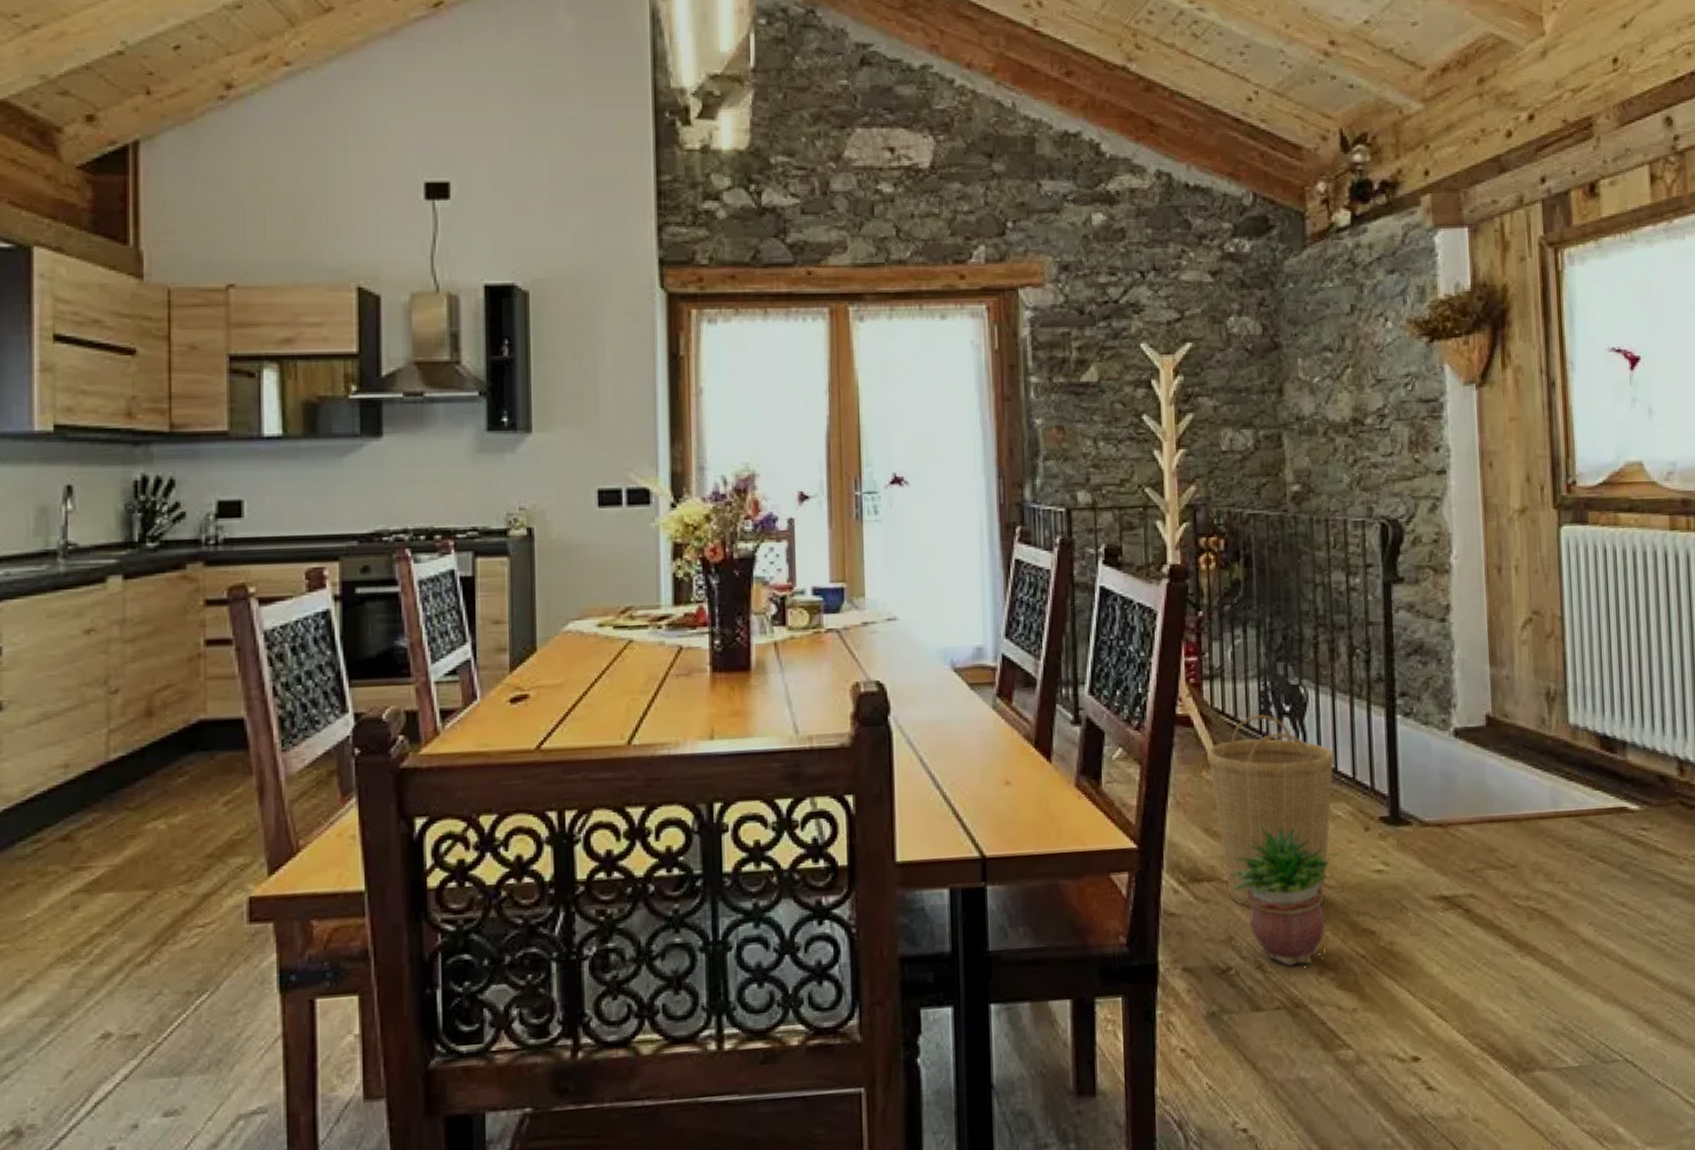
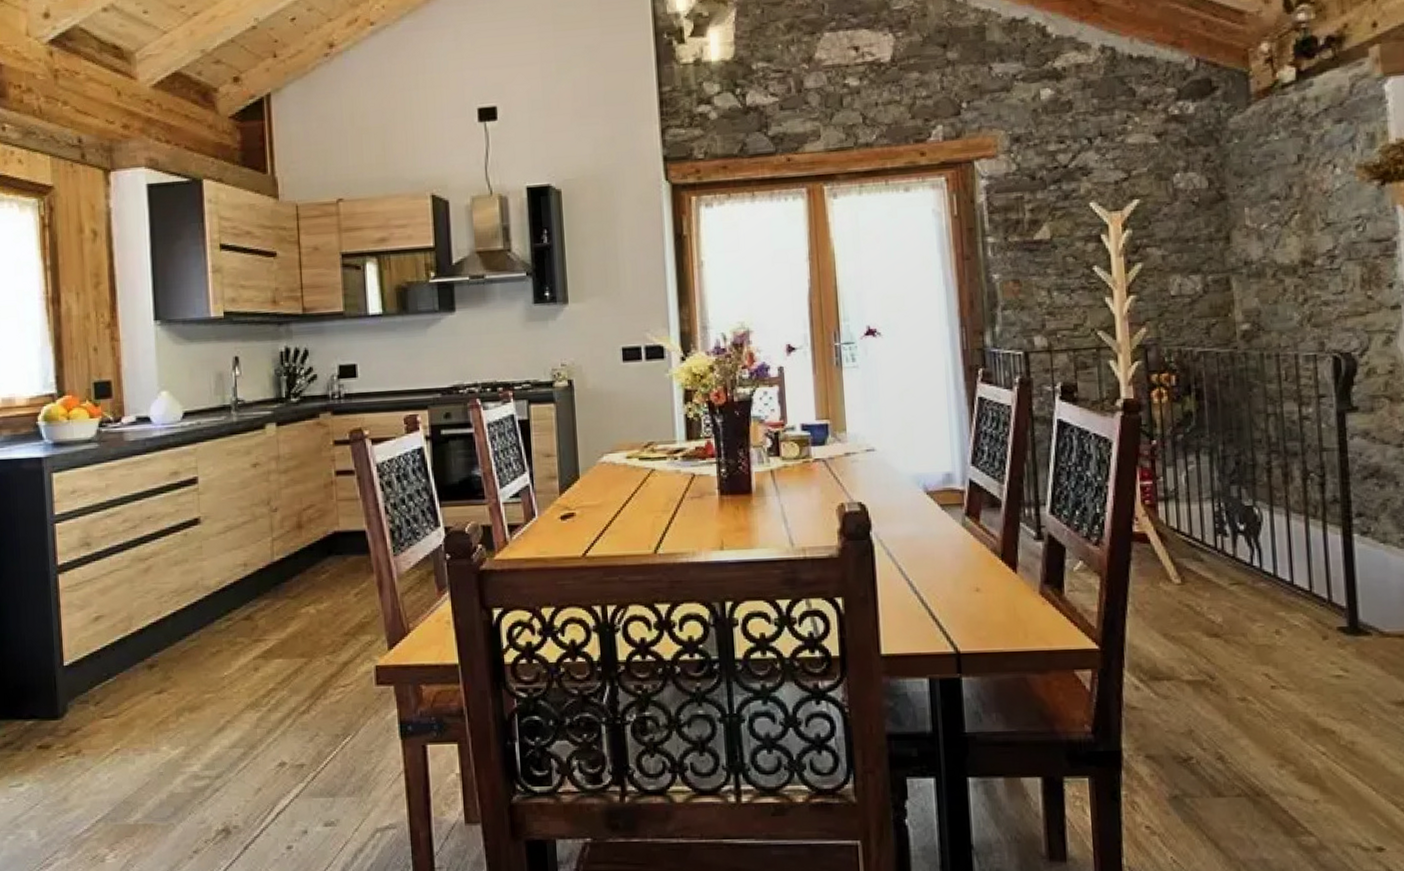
basket: present [1207,714,1336,909] -> none [1164,532,1292,706]
potted plant: present [1230,825,1339,966] -> none [1189,631,1297,759]

